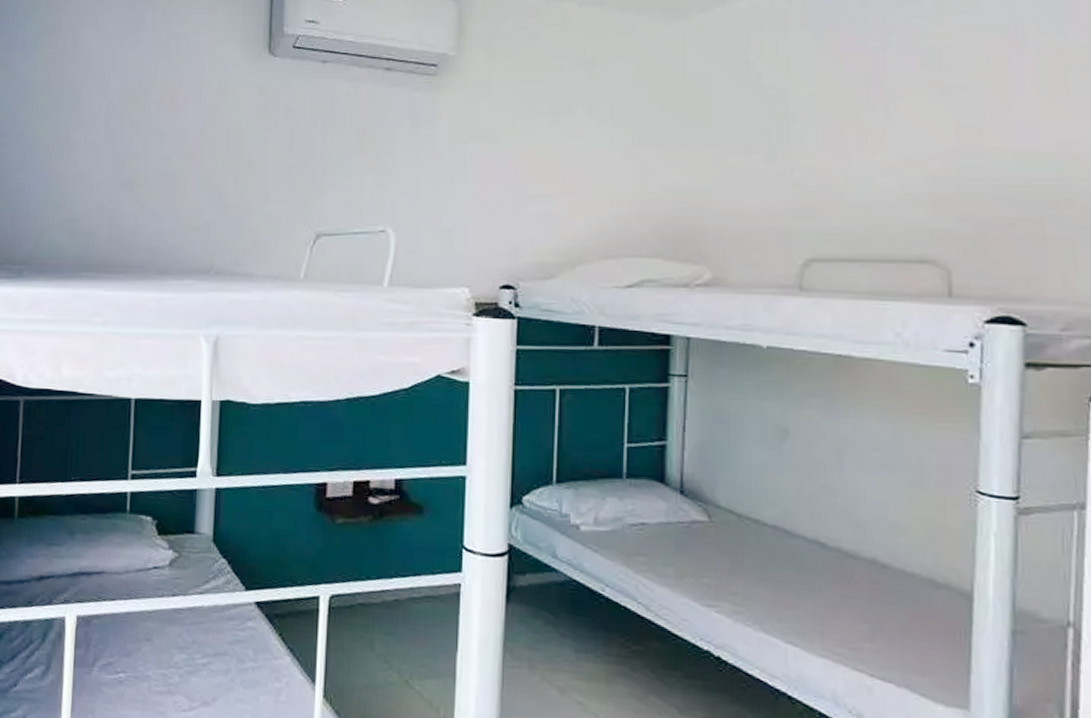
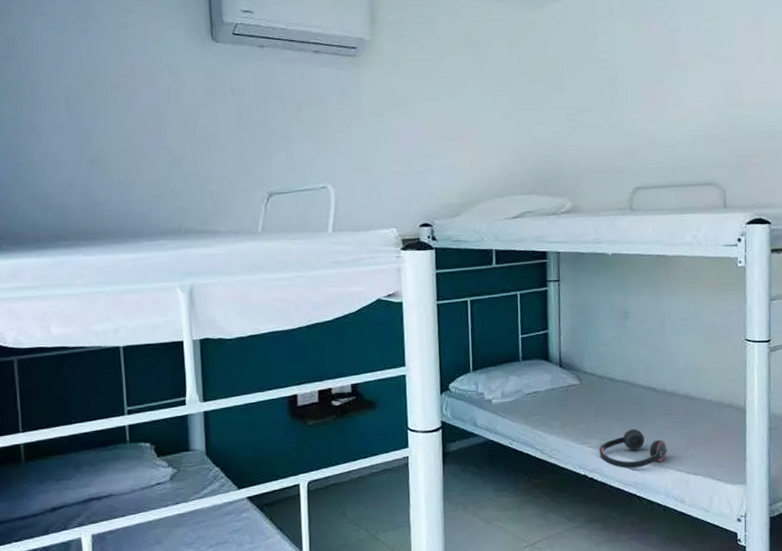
headphones: none [732,596,839,656] -> present [599,428,667,469]

